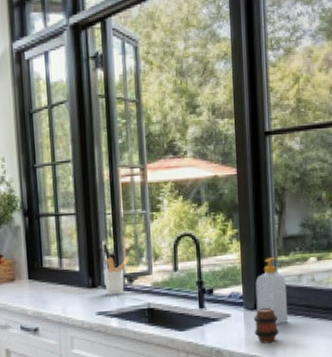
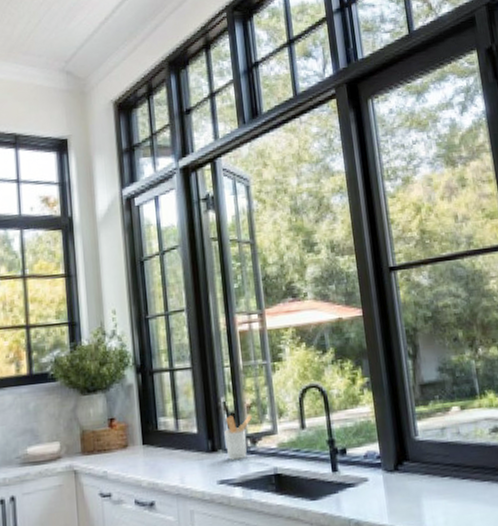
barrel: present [253,307,279,343] -> none [394,468,426,512]
soap bottle: present [255,257,288,326] -> none [393,408,435,490]

